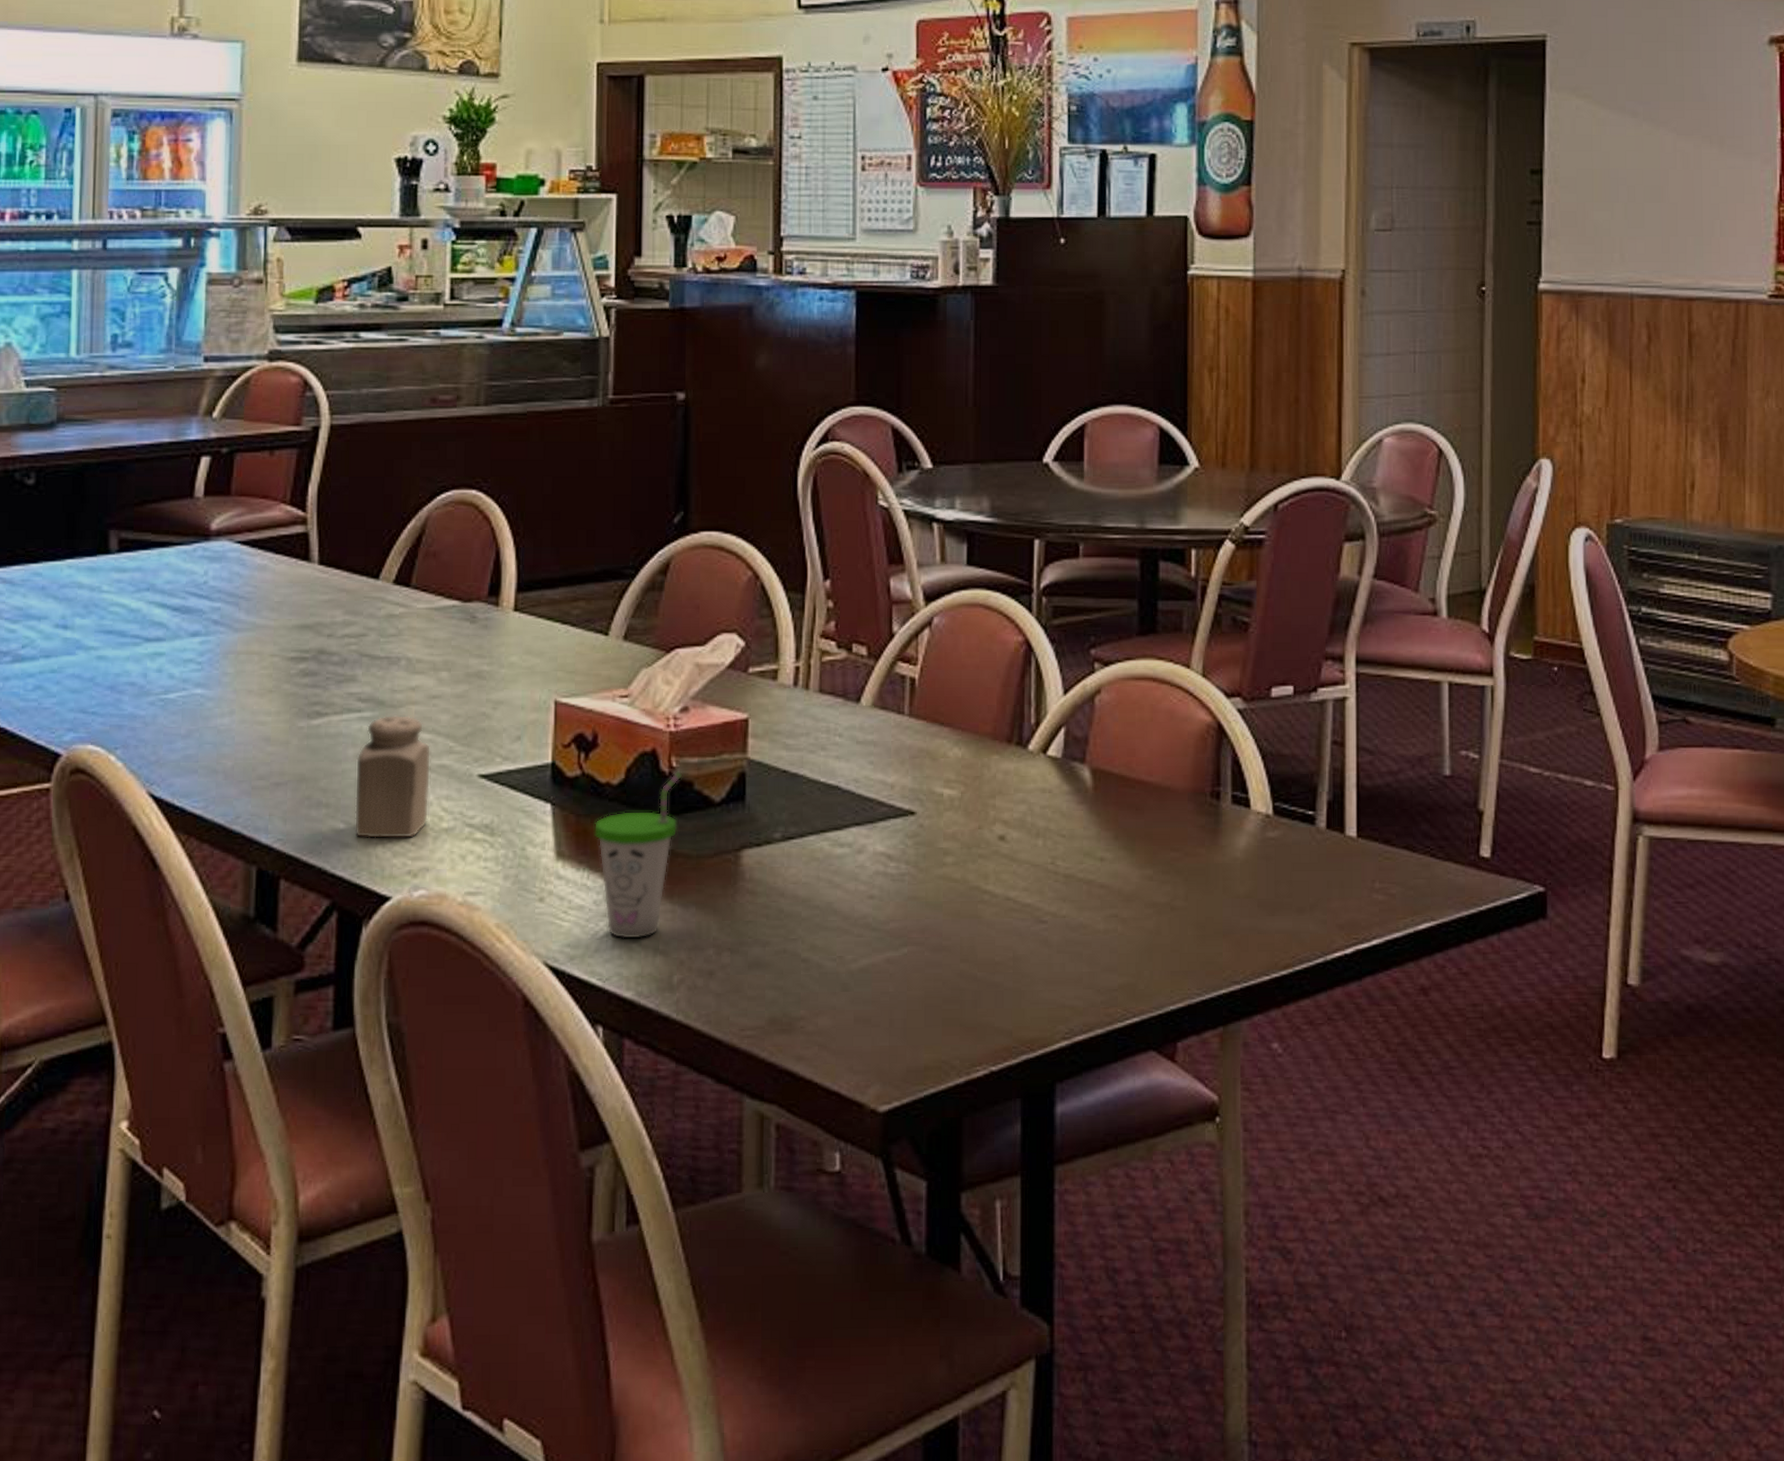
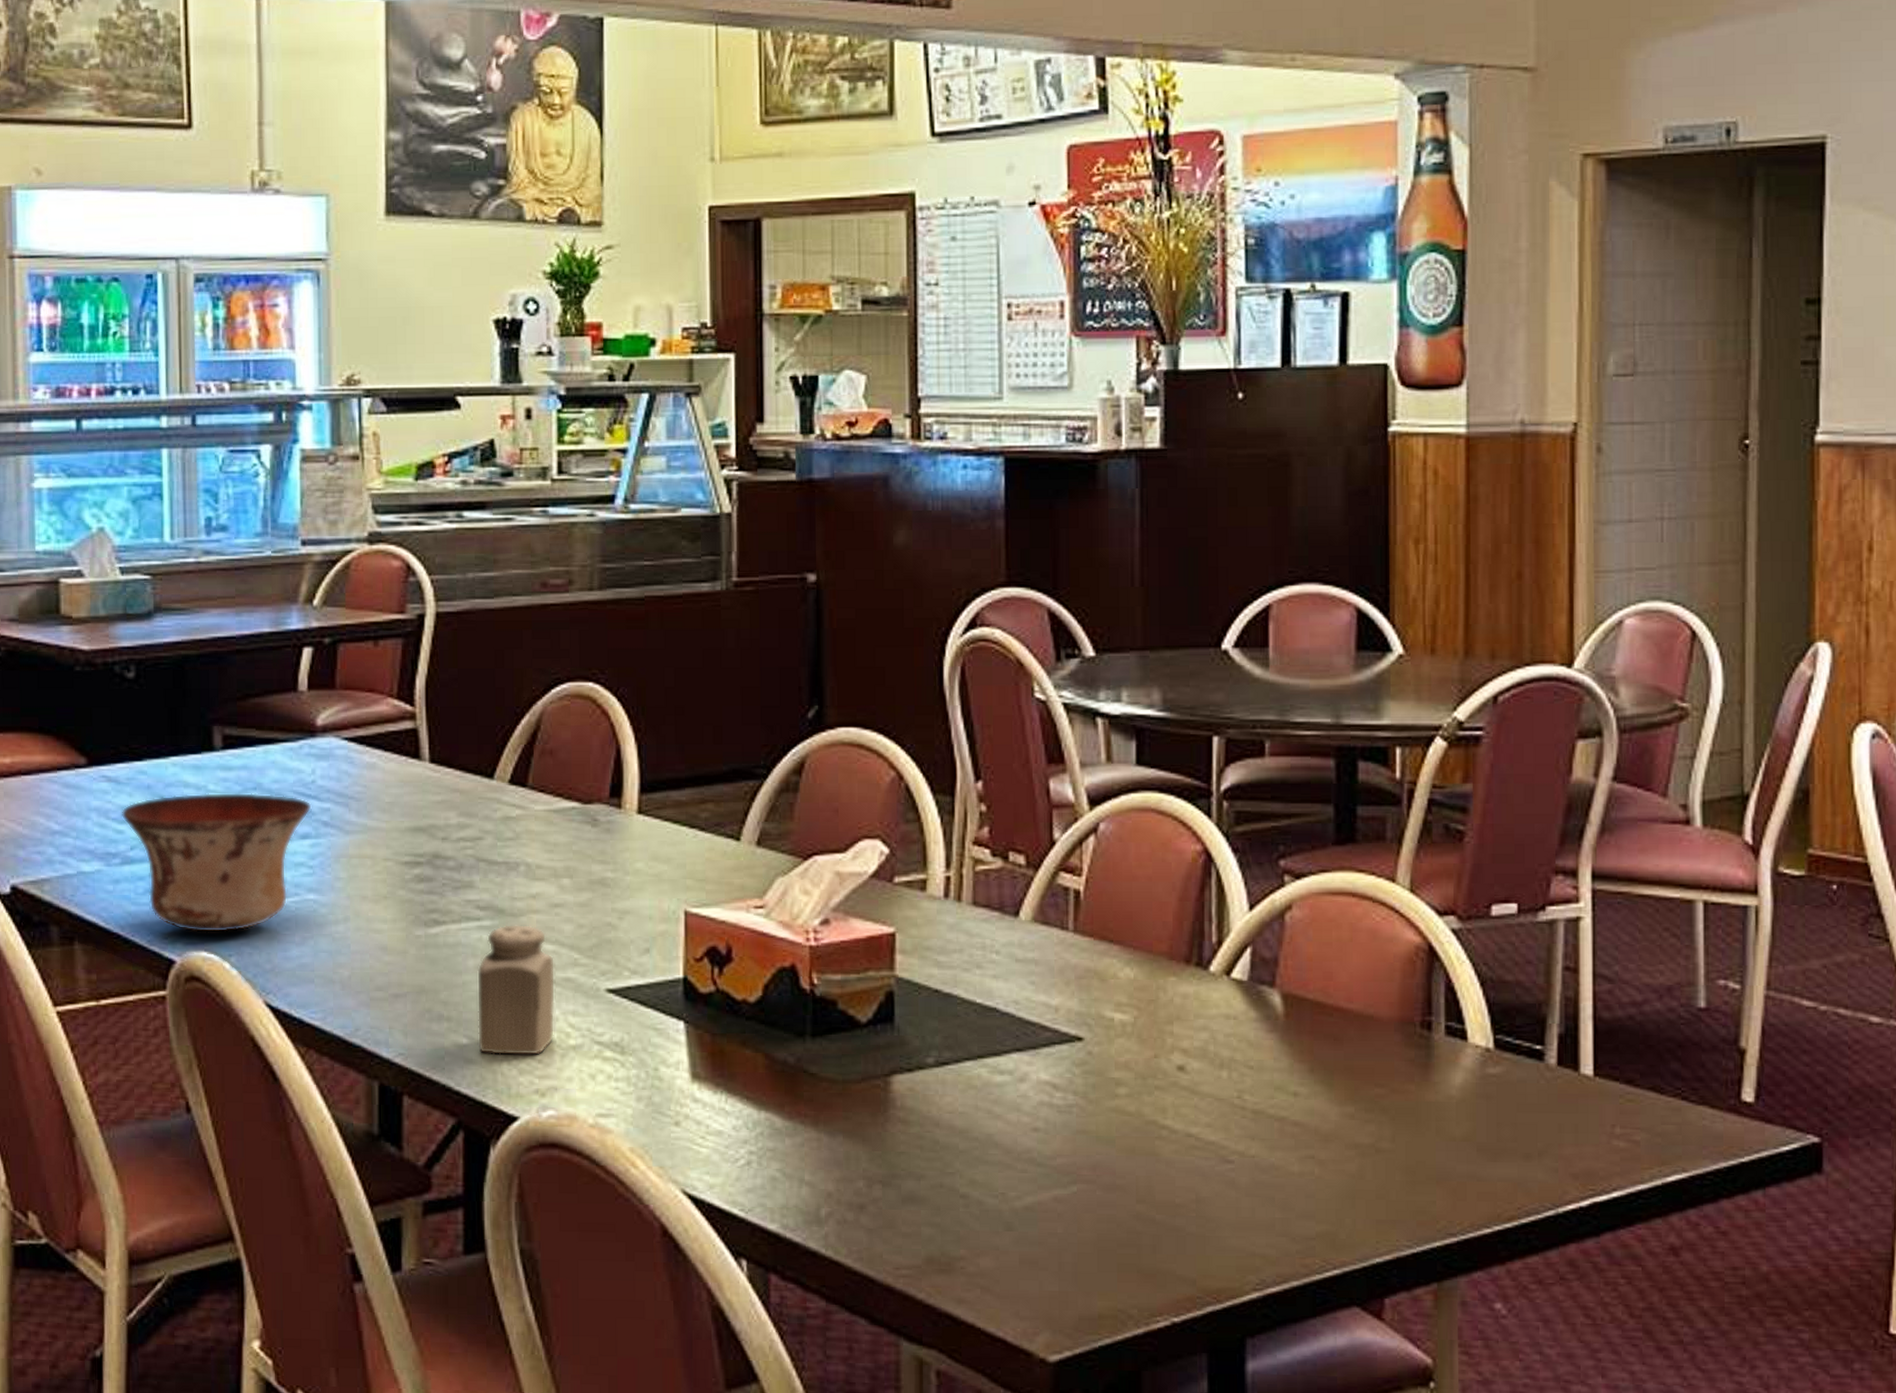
bowl: none [14,593,203,727] -> present [121,792,312,933]
cup: present [593,771,683,940] -> none [730,989,825,1169]

